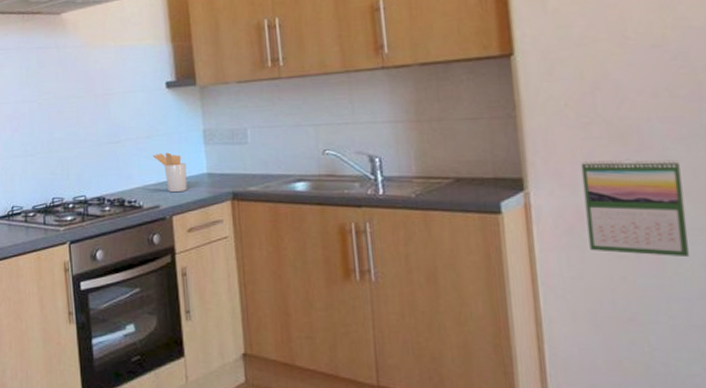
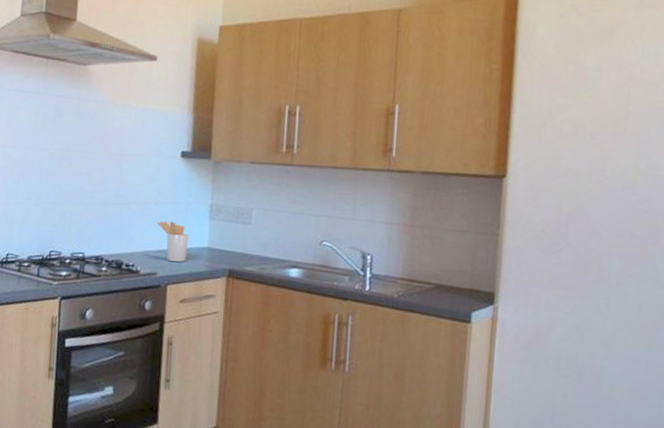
calendar: present [581,158,689,258] -> none [541,284,628,383]

